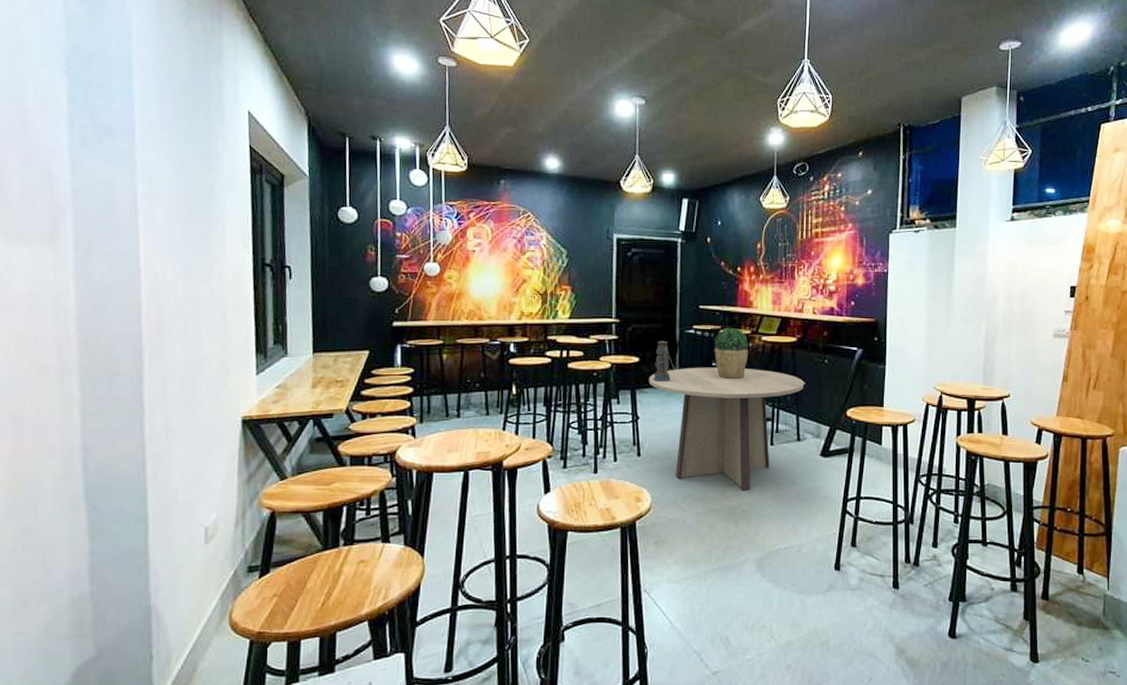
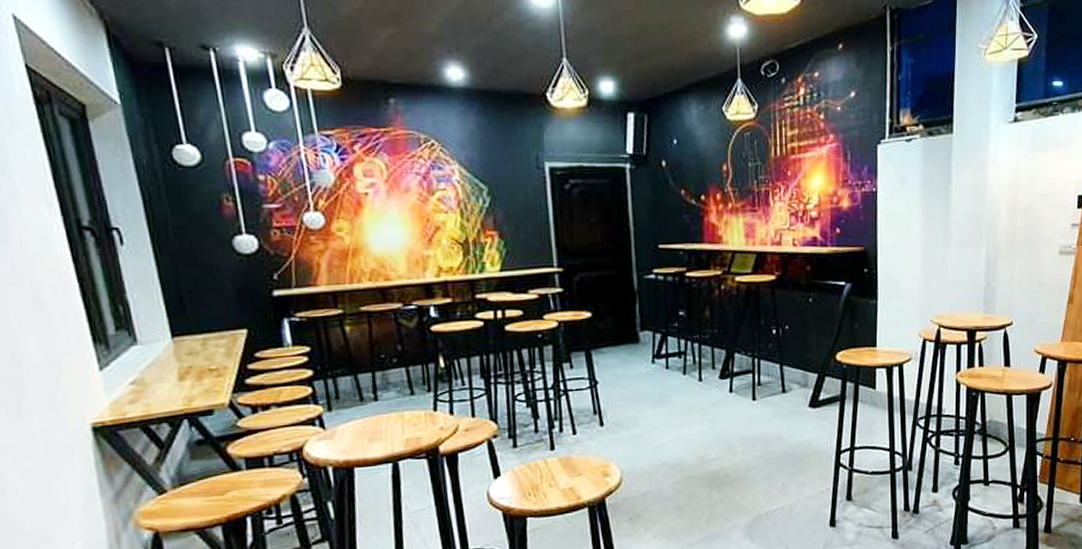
dining table: present [648,367,805,490] -> none [605,315,788,453]
lantern: present [653,340,675,381] -> none [610,290,635,339]
potted plant: present [714,327,749,379] -> none [680,268,721,329]

